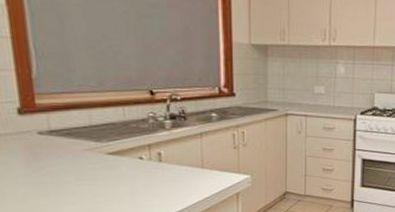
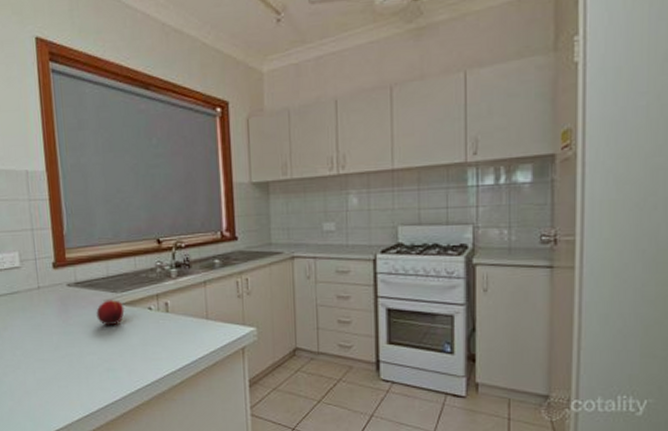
fruit: none [76,149,111,176] -> present [96,300,125,326]

